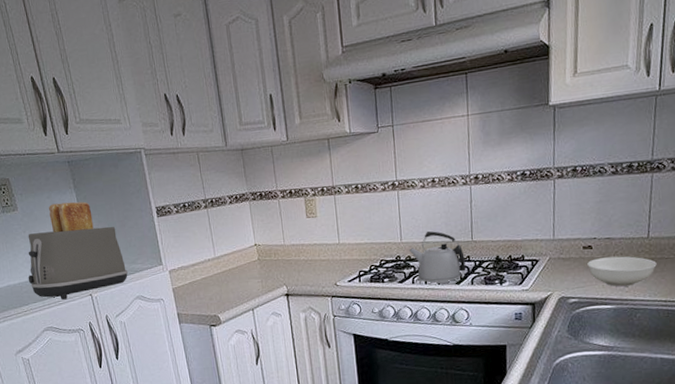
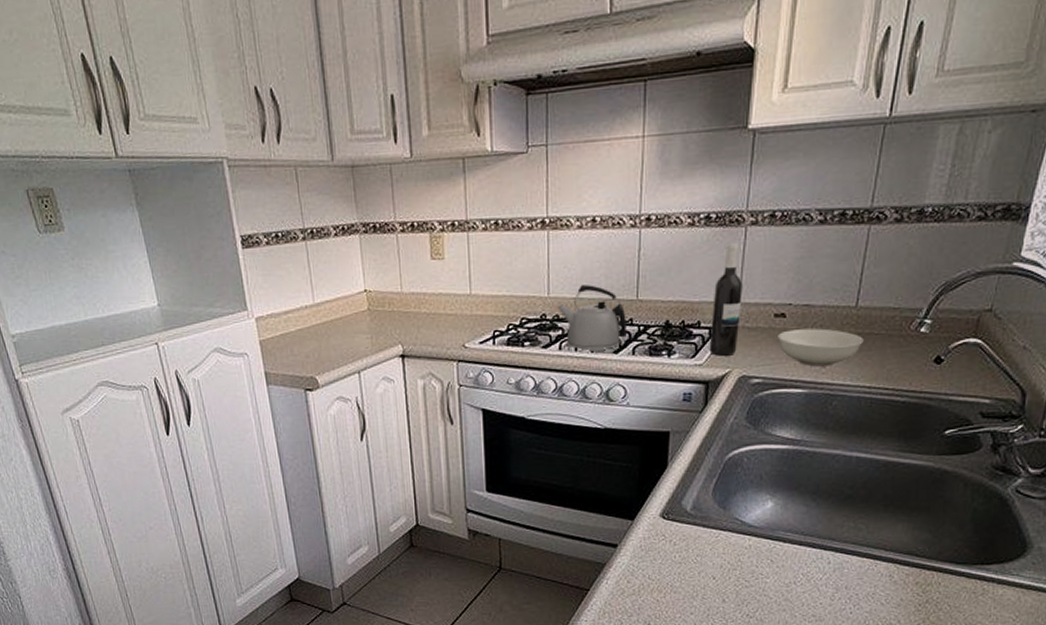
toaster: present [28,201,128,301] -> none [77,223,204,349]
wine bottle: none [532,192,556,282] -> present [709,242,743,356]

